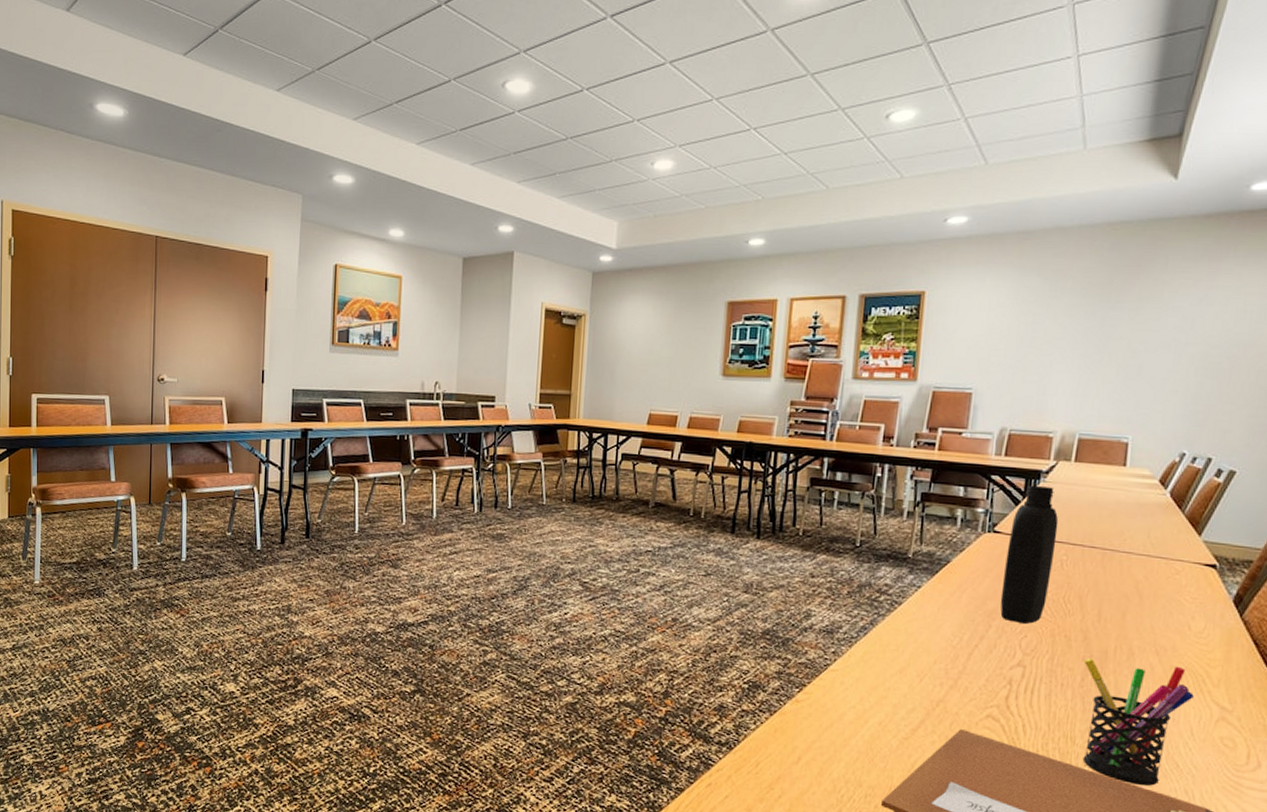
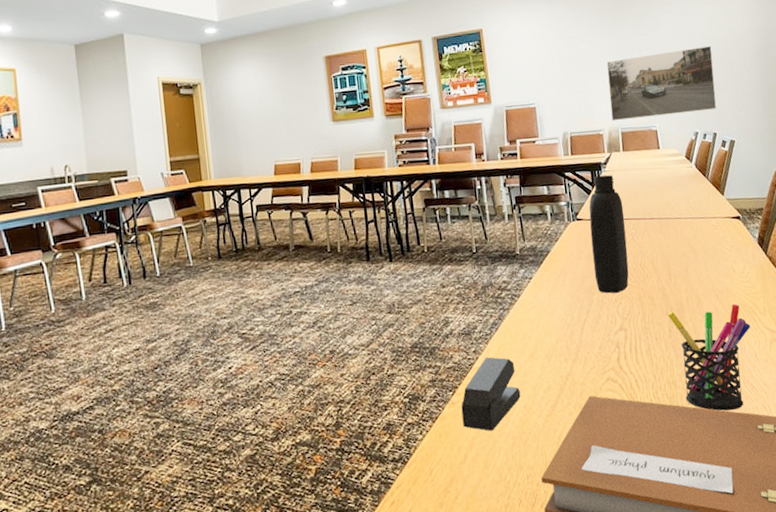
stapler: none [803,661,878,739] -> present [461,357,521,431]
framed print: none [1068,347,1236,430] -> present [606,45,717,121]

